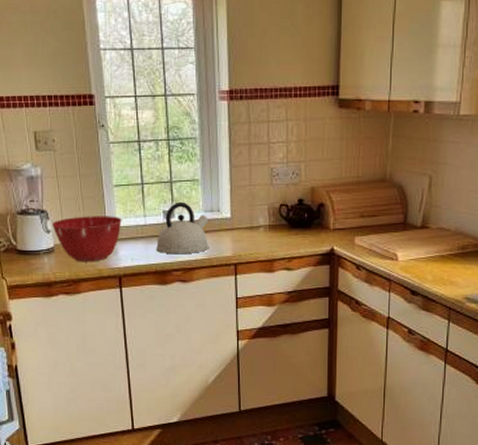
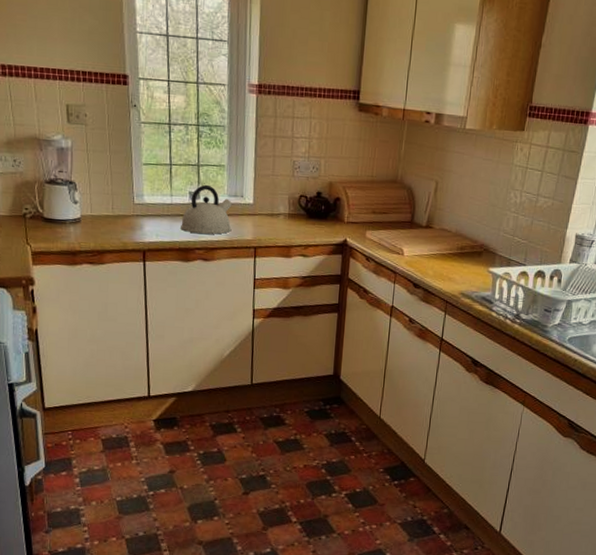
mixing bowl: present [51,216,122,262] -> none [79,190,149,235]

